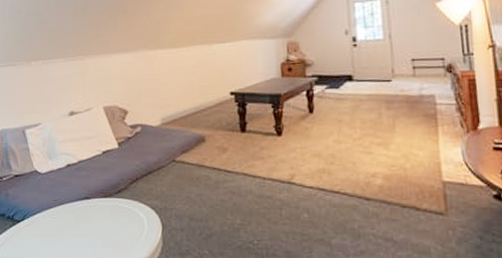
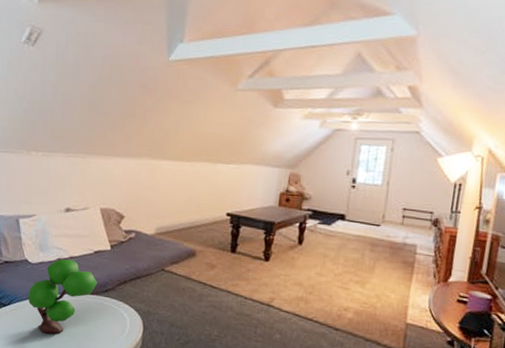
plant: none [40,163,110,246] -> present [28,259,98,335]

